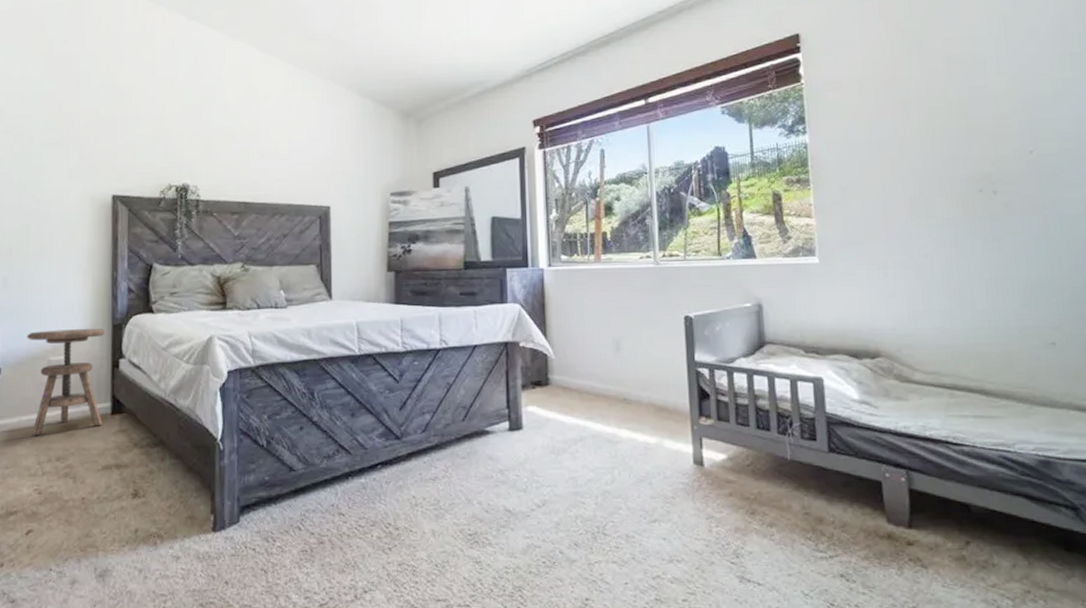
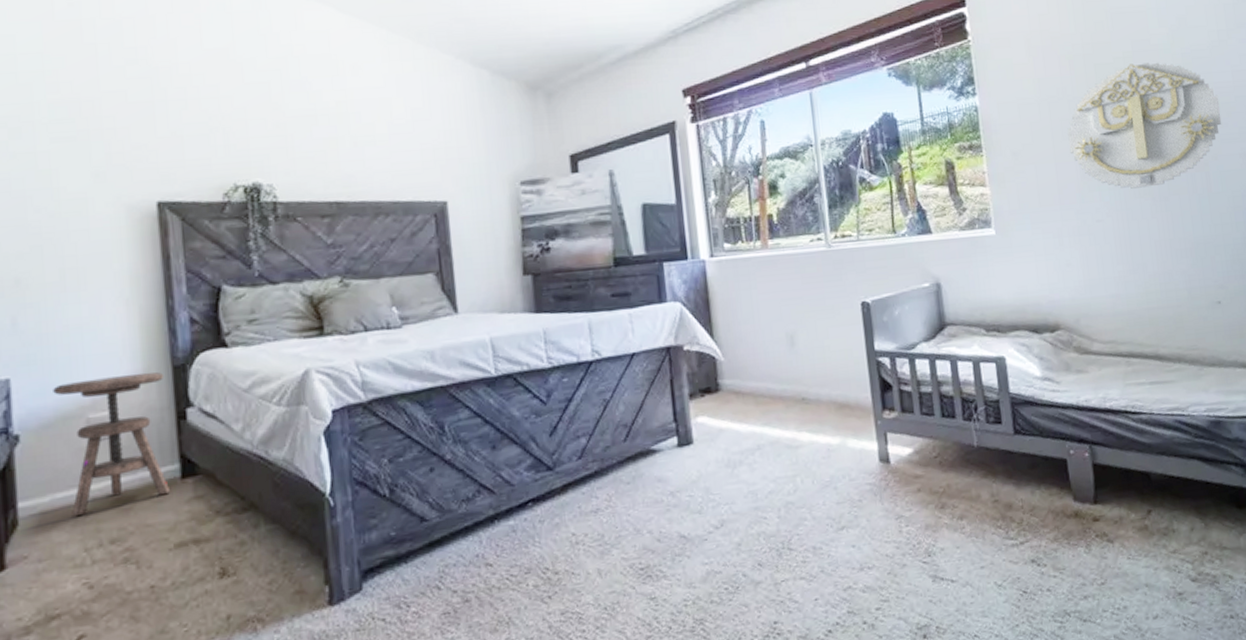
wall decoration: none [897,108,1064,227] -> present [1067,62,1222,189]

